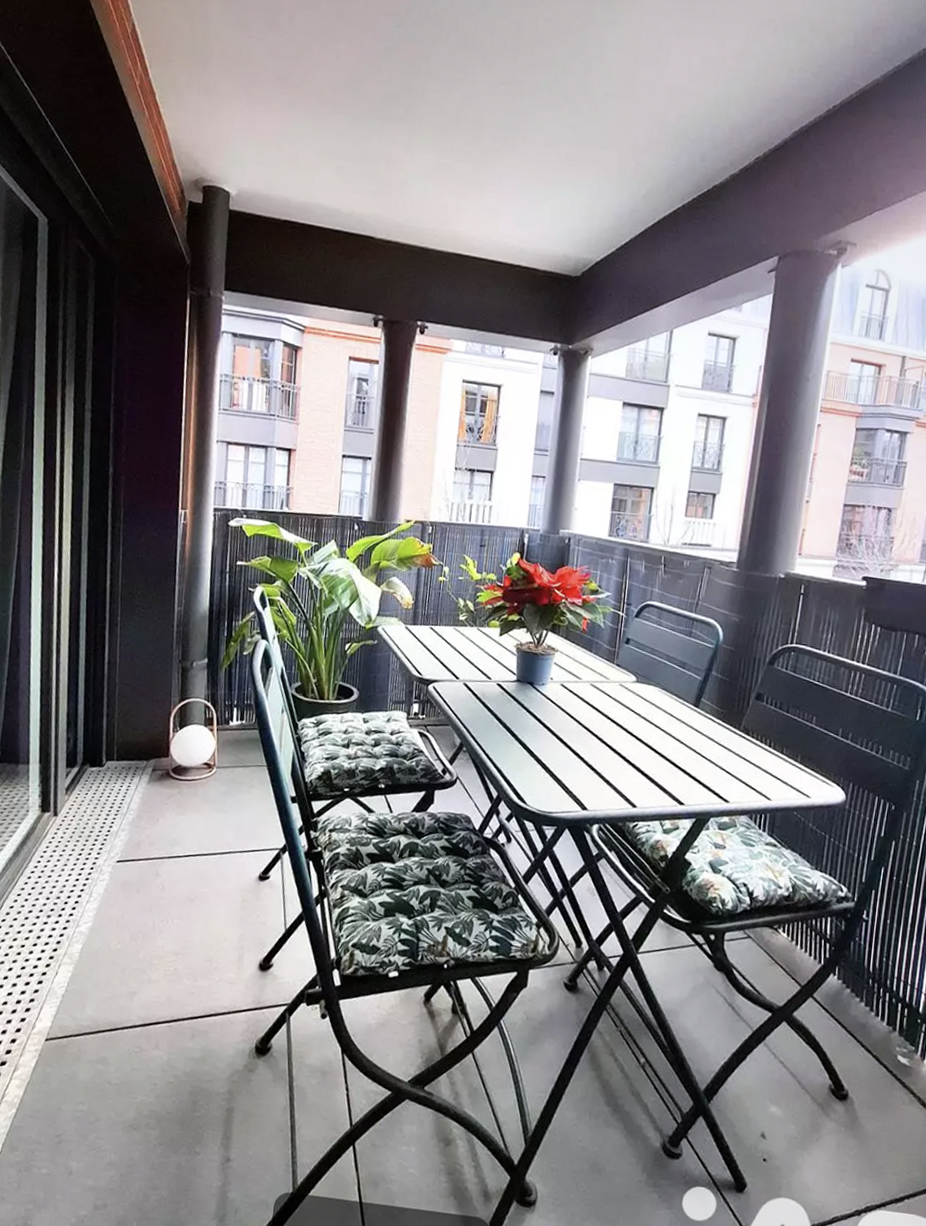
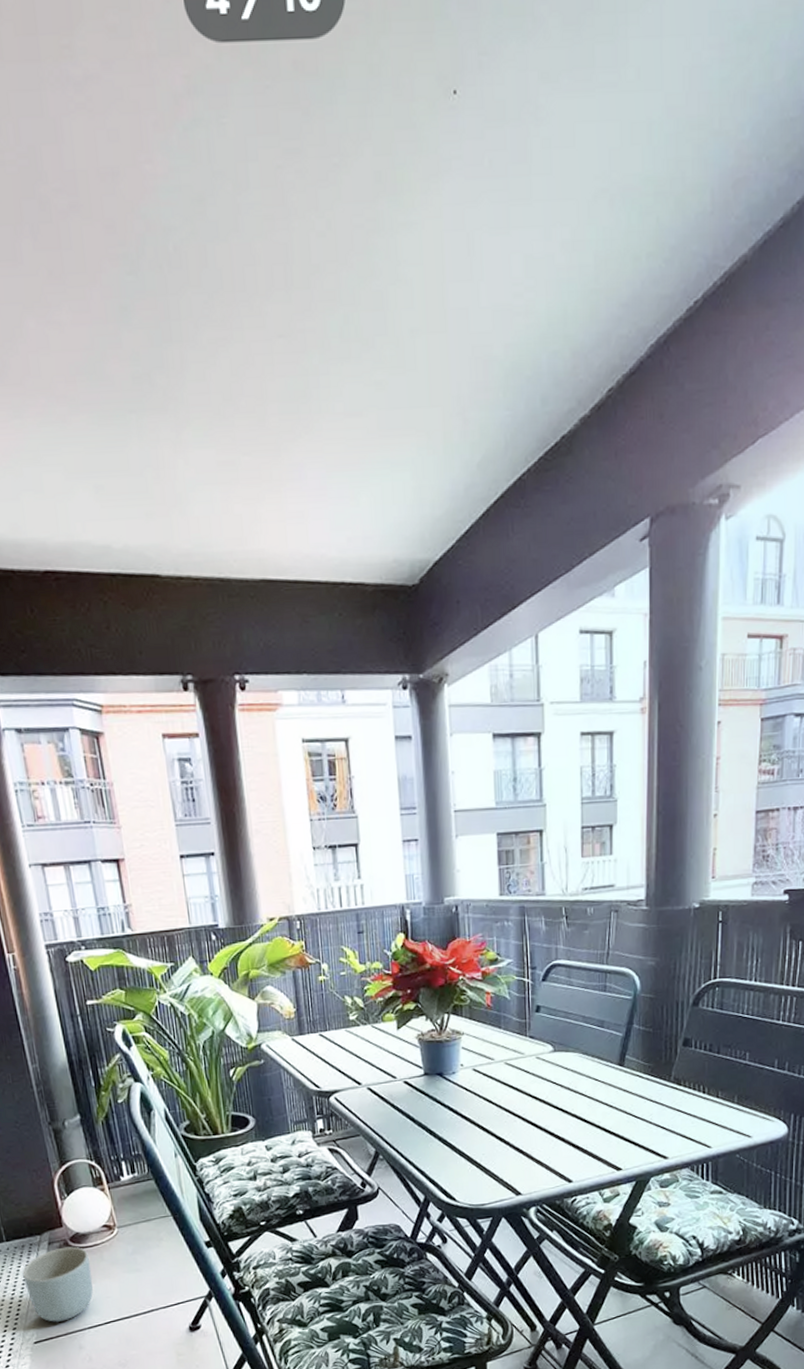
planter: none [122,776,185,847] -> present [22,1246,94,1322]

